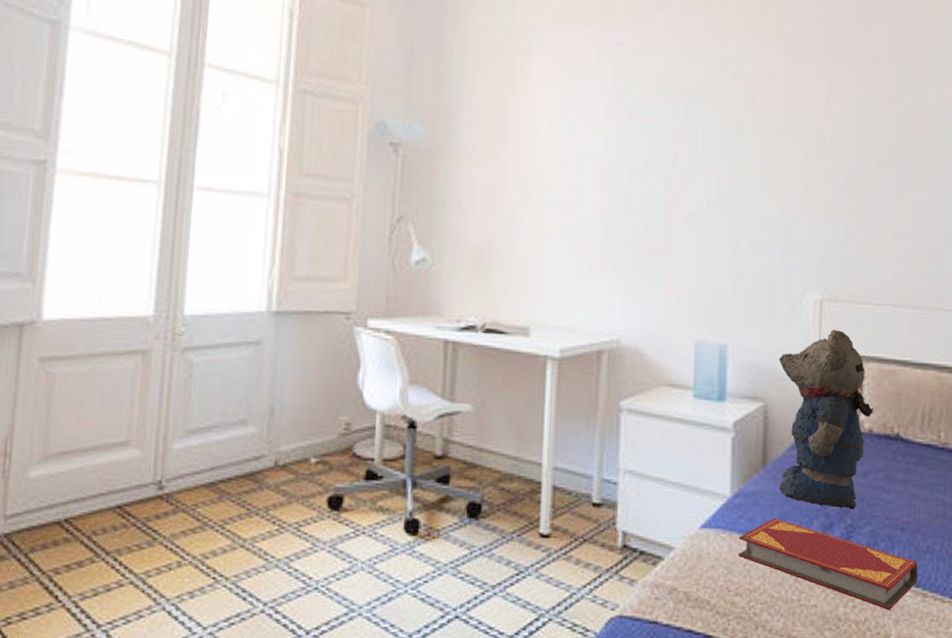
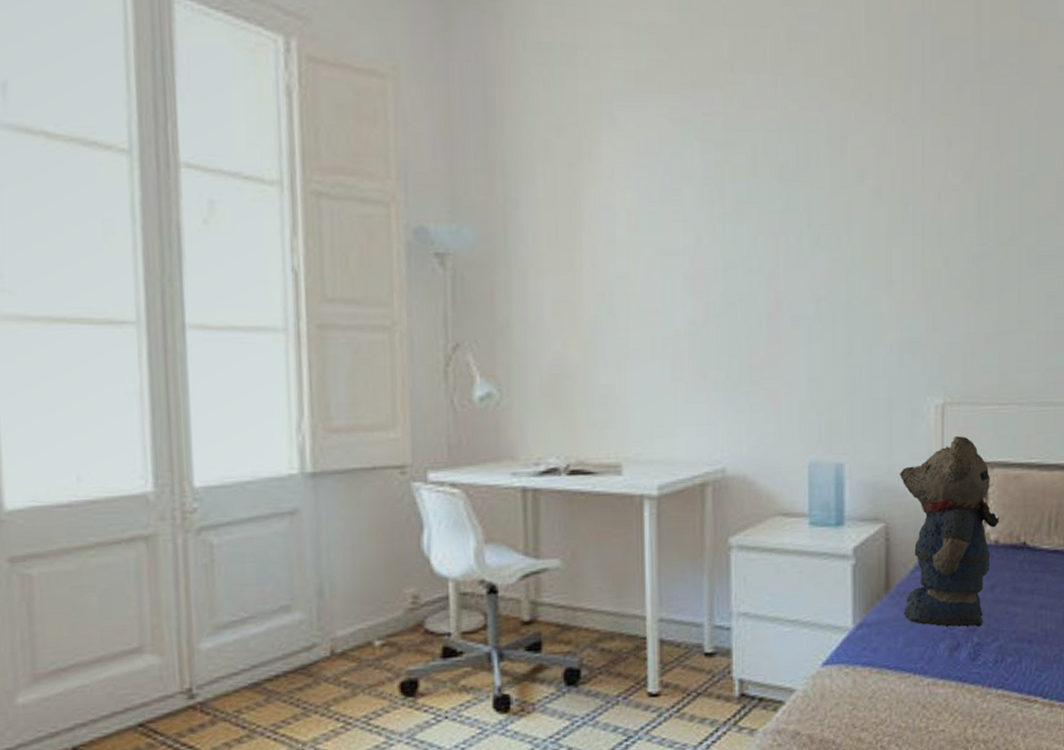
hardback book: present [738,518,918,610] -> none [863,645,1046,725]

